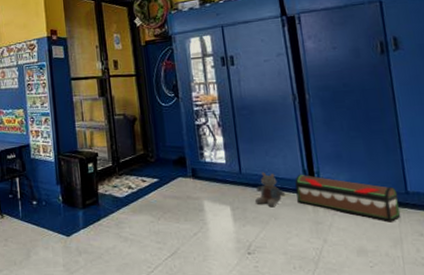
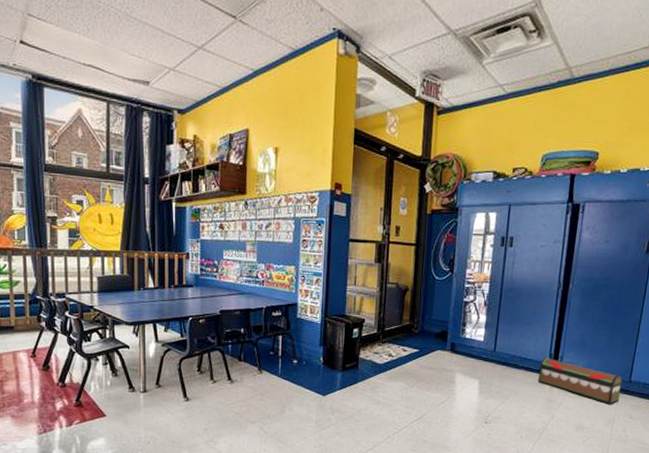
stuffed animal: present [255,172,286,208] -> none [502,352,530,385]

